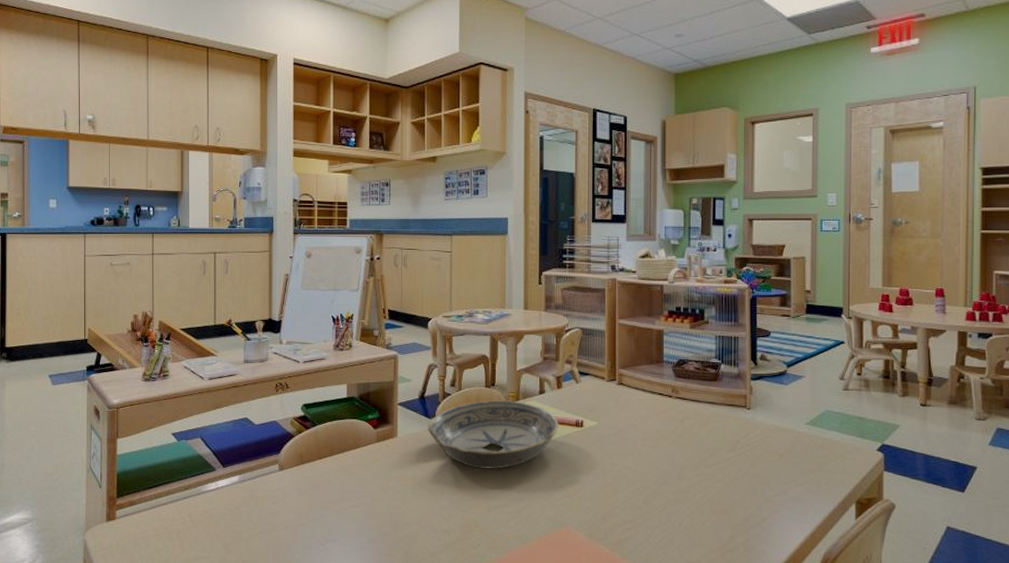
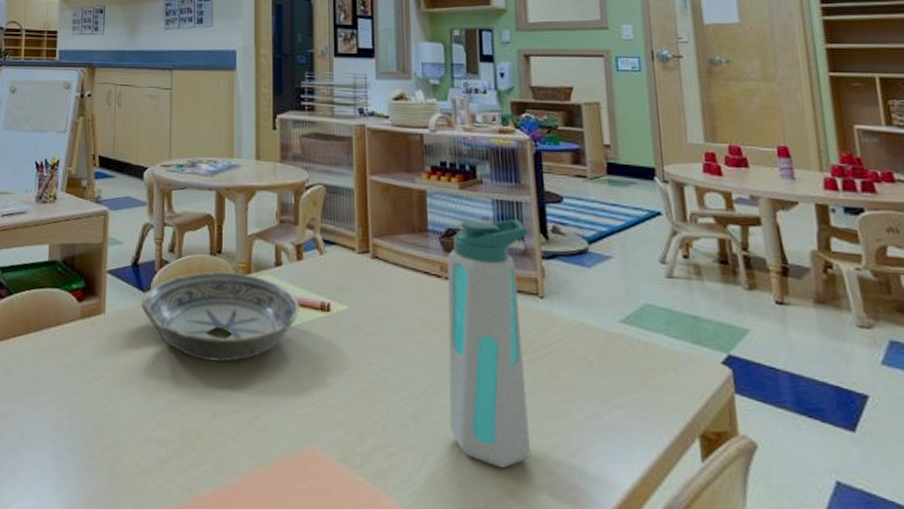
water bottle: none [673,350,742,533] -> present [447,218,531,469]

